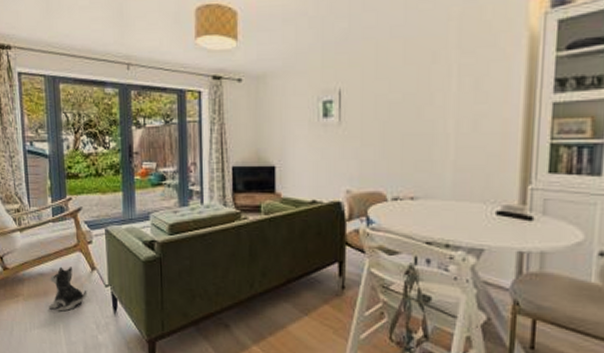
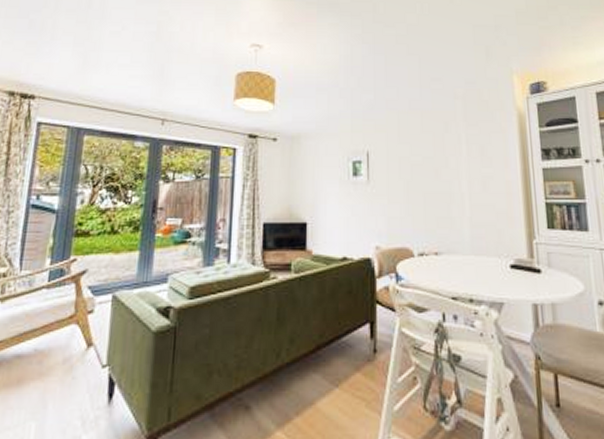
plush toy: present [48,266,87,312] -> none [19,344,77,406]

